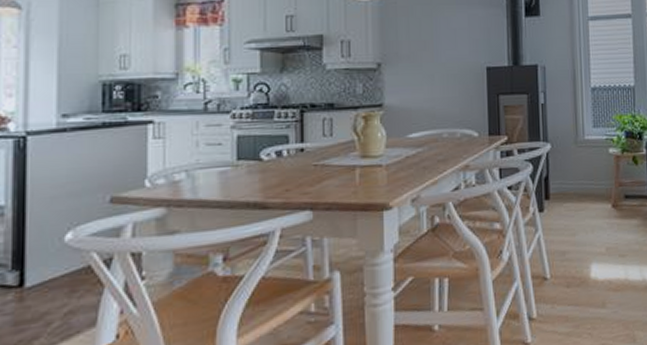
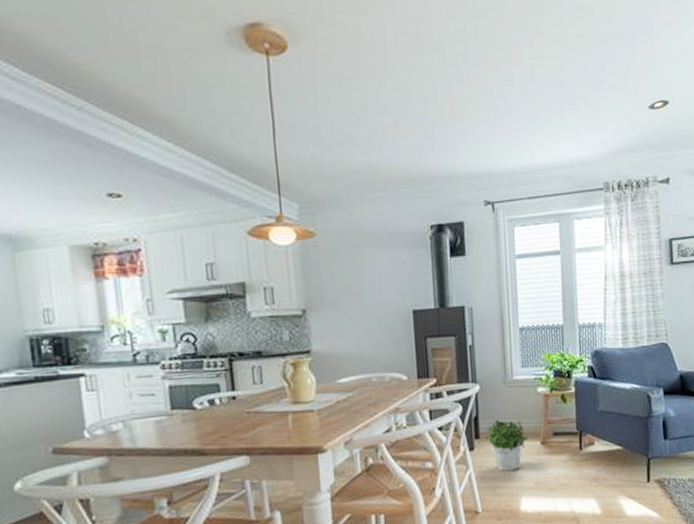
potted plant: none [555,180,599,235] -> present [485,420,528,471]

